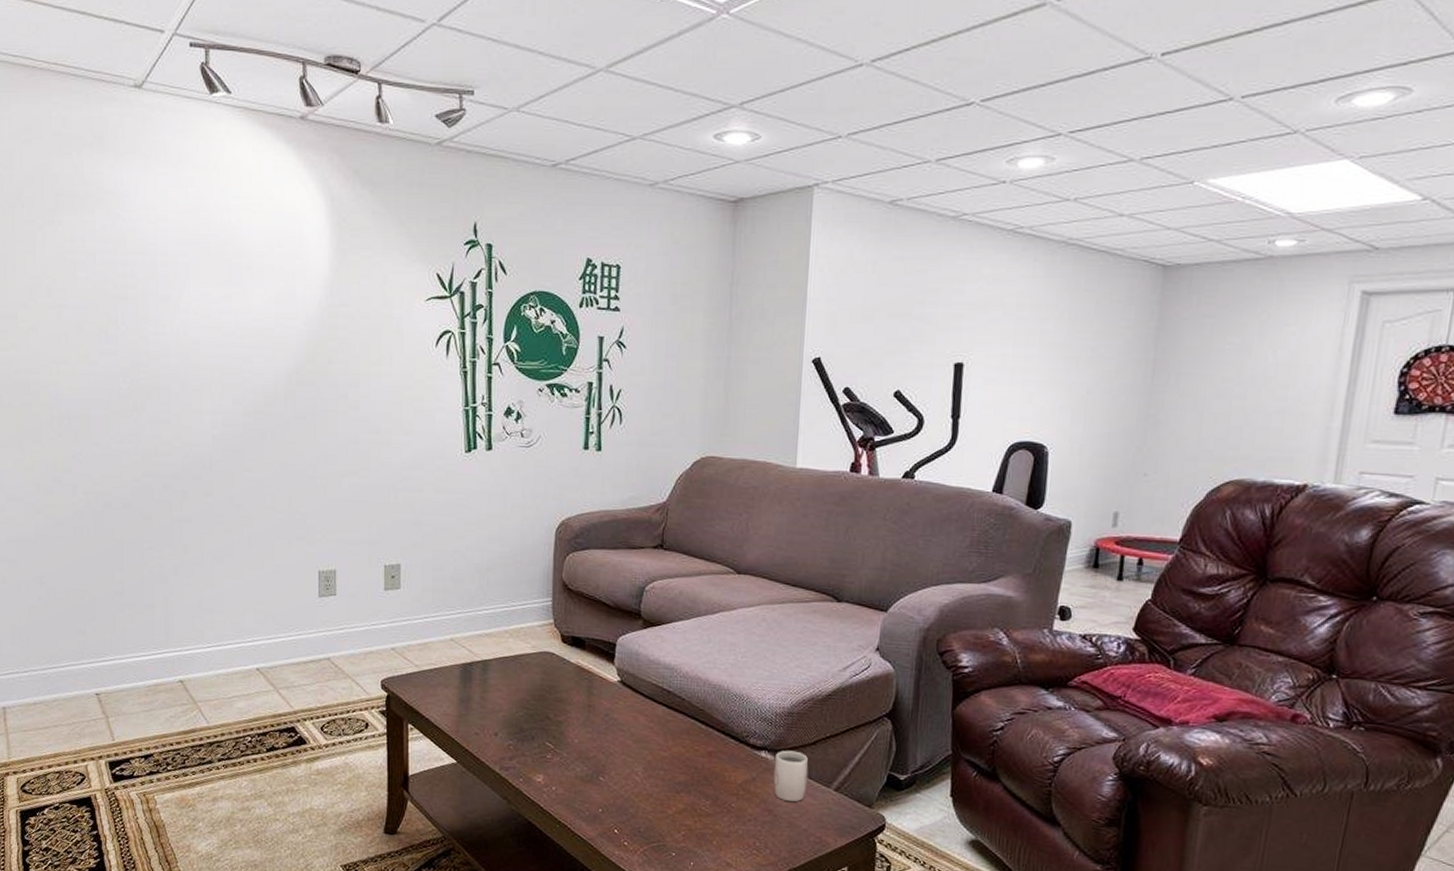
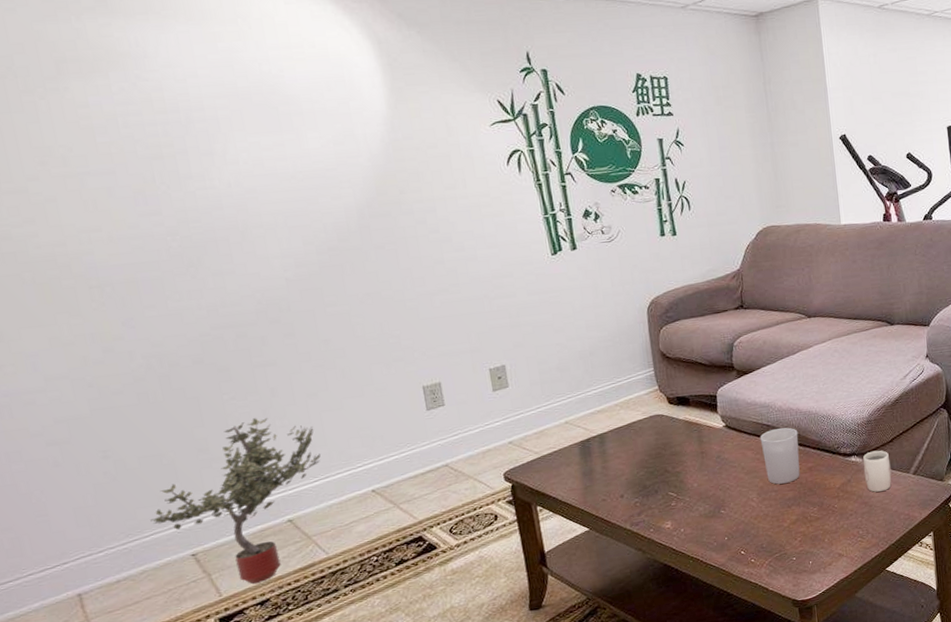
potted tree: none [68,572,217,736] -> present [150,418,321,584]
candle holder: none [657,697,702,764] -> present [760,427,800,485]

